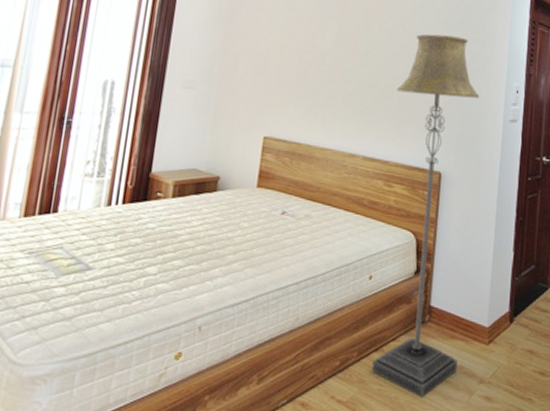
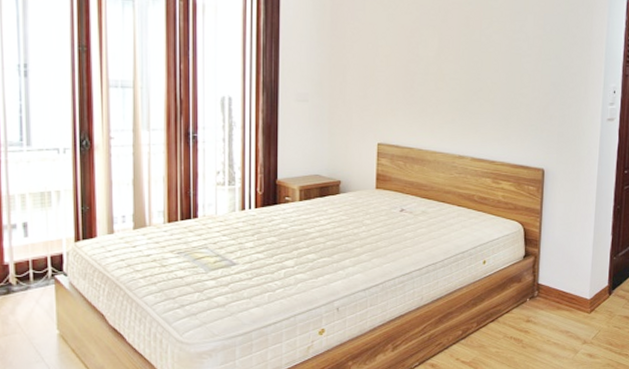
floor lamp: present [371,34,480,399] -> none [489,39,579,358]

